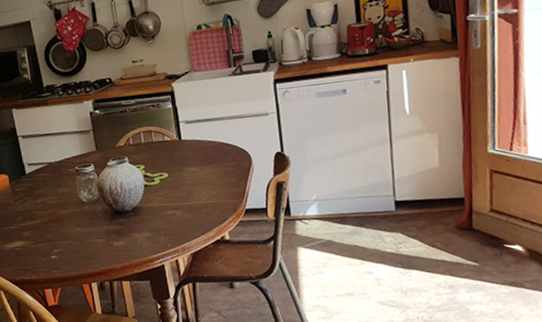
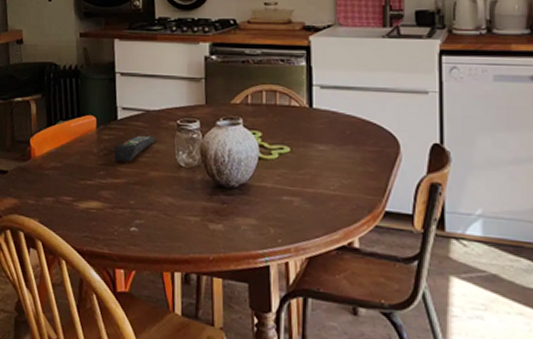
remote control: none [27,182,60,207] -> present [114,135,156,162]

